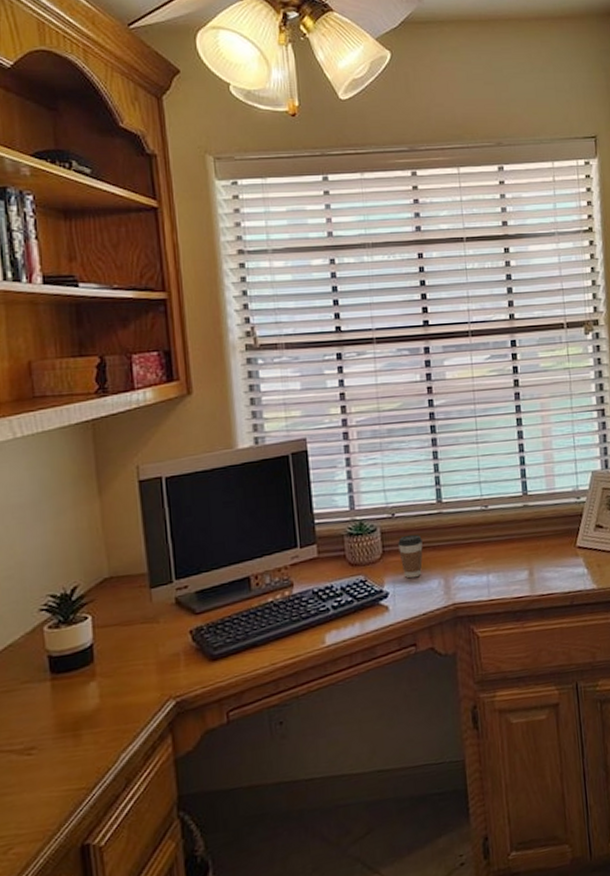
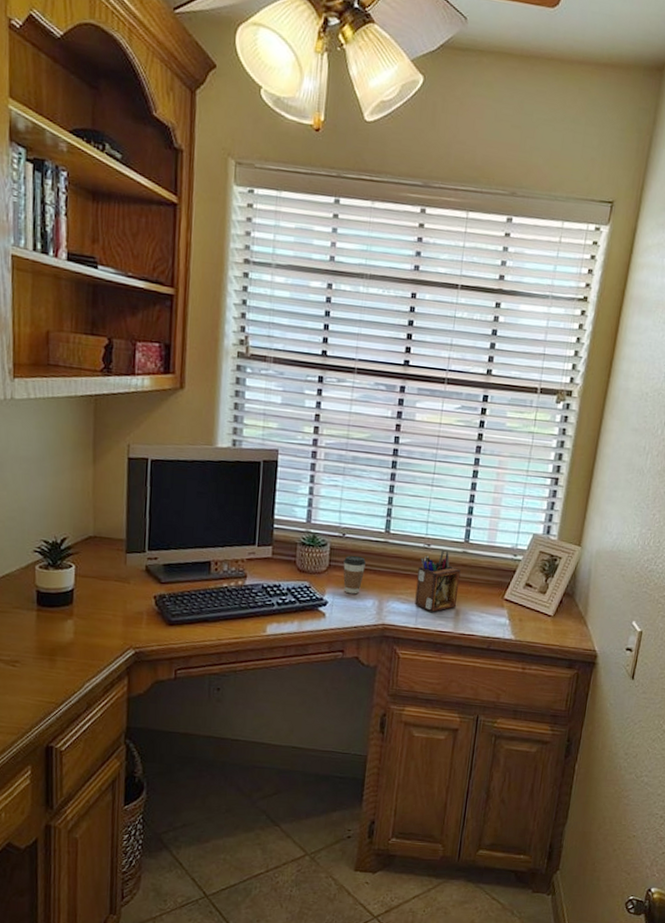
desk organizer: none [480,508,529,579] -> present [415,550,461,612]

